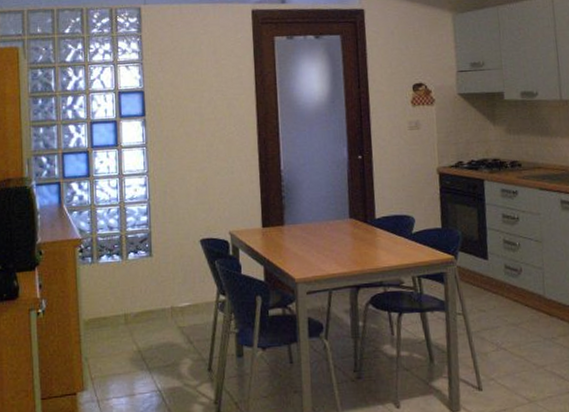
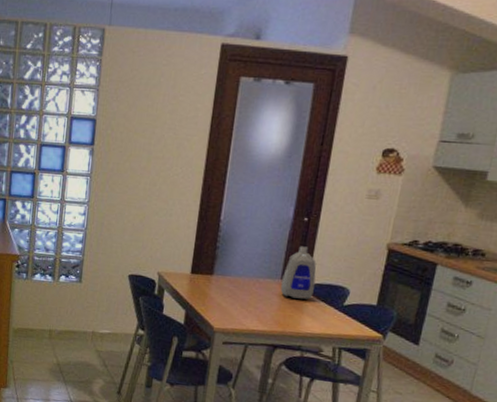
bottle: none [350,183,382,235] -> present [280,246,316,300]

